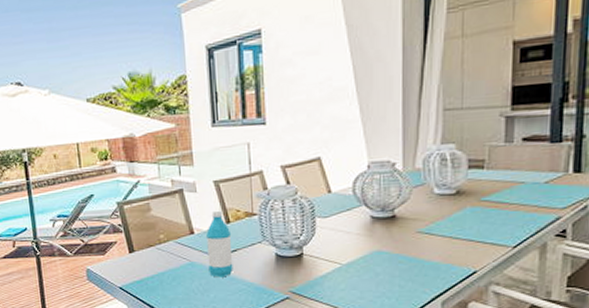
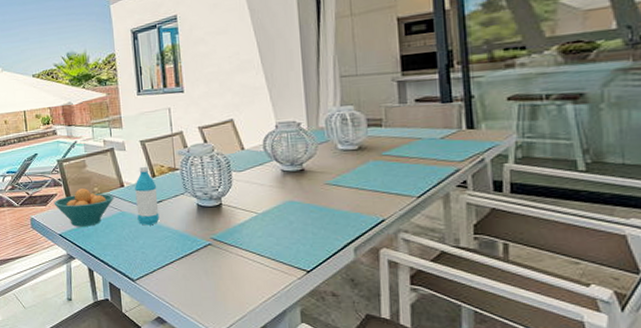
fruit bowl: none [113,235,183,279] -> present [54,188,114,227]

